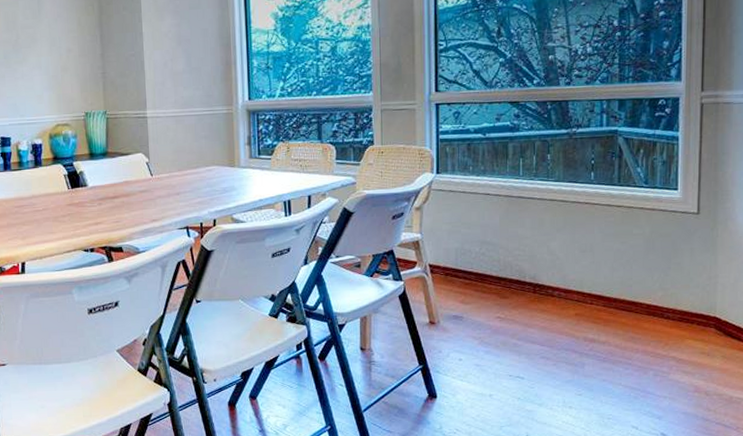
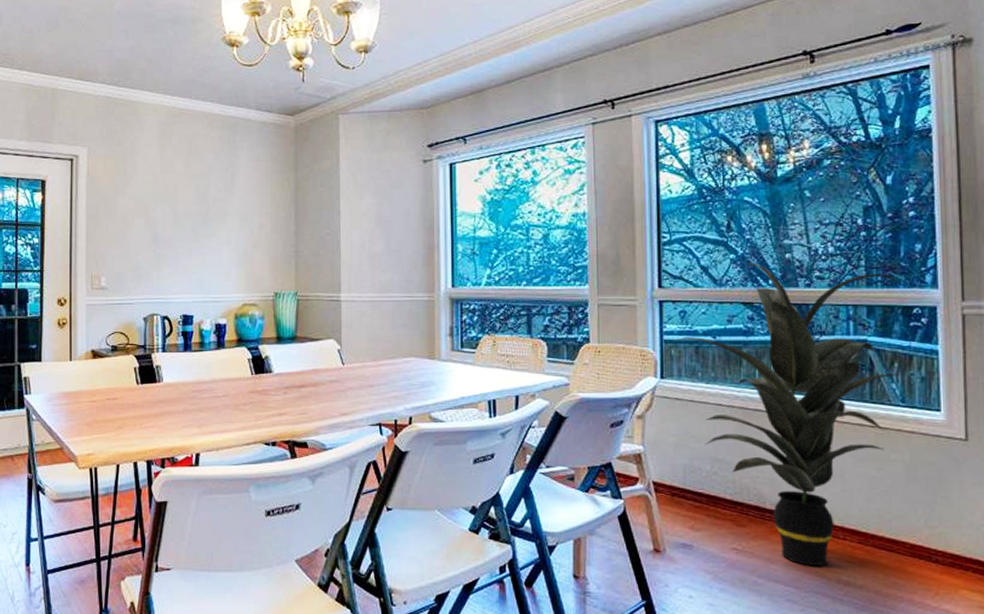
indoor plant: none [447,65,649,328] -> present [672,263,902,566]

